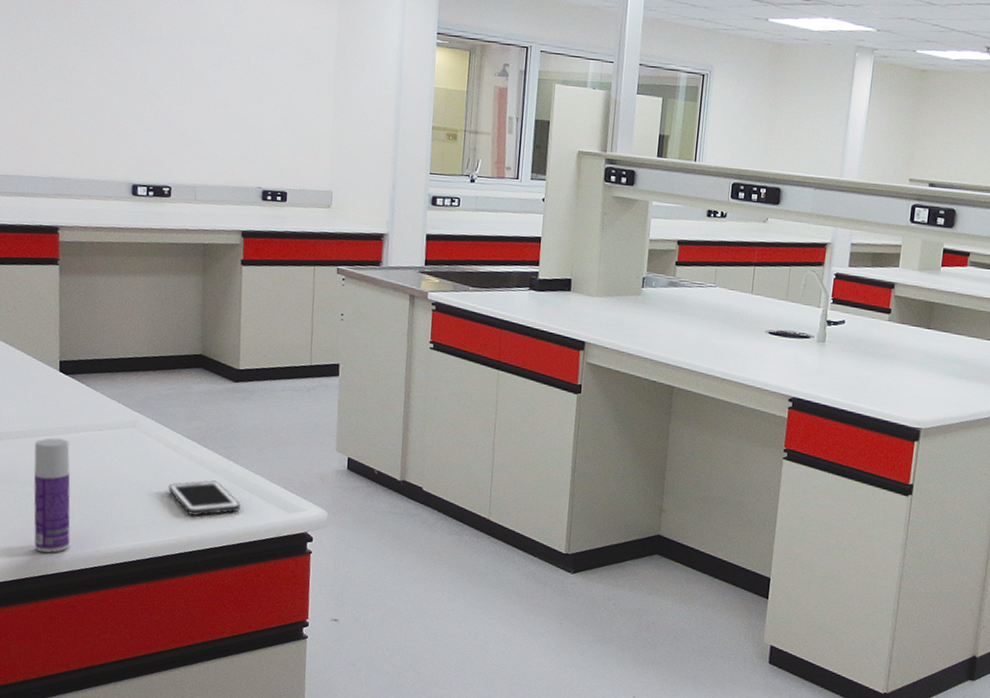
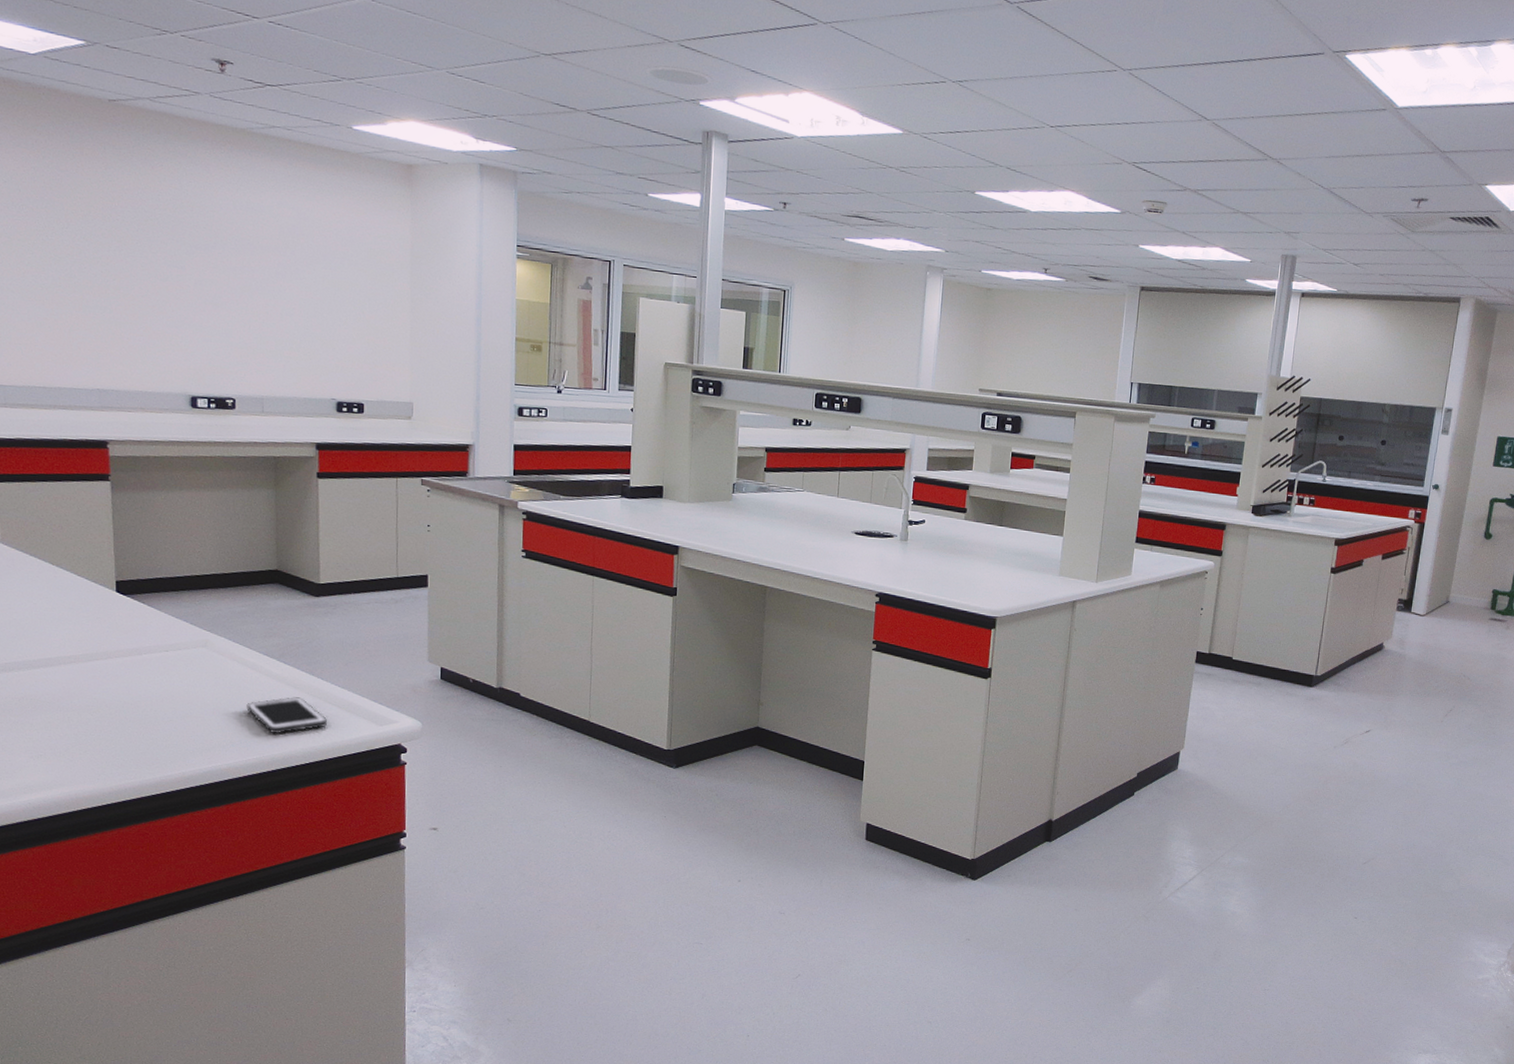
bottle: present [33,438,71,553] -> none [90,661,137,781]

